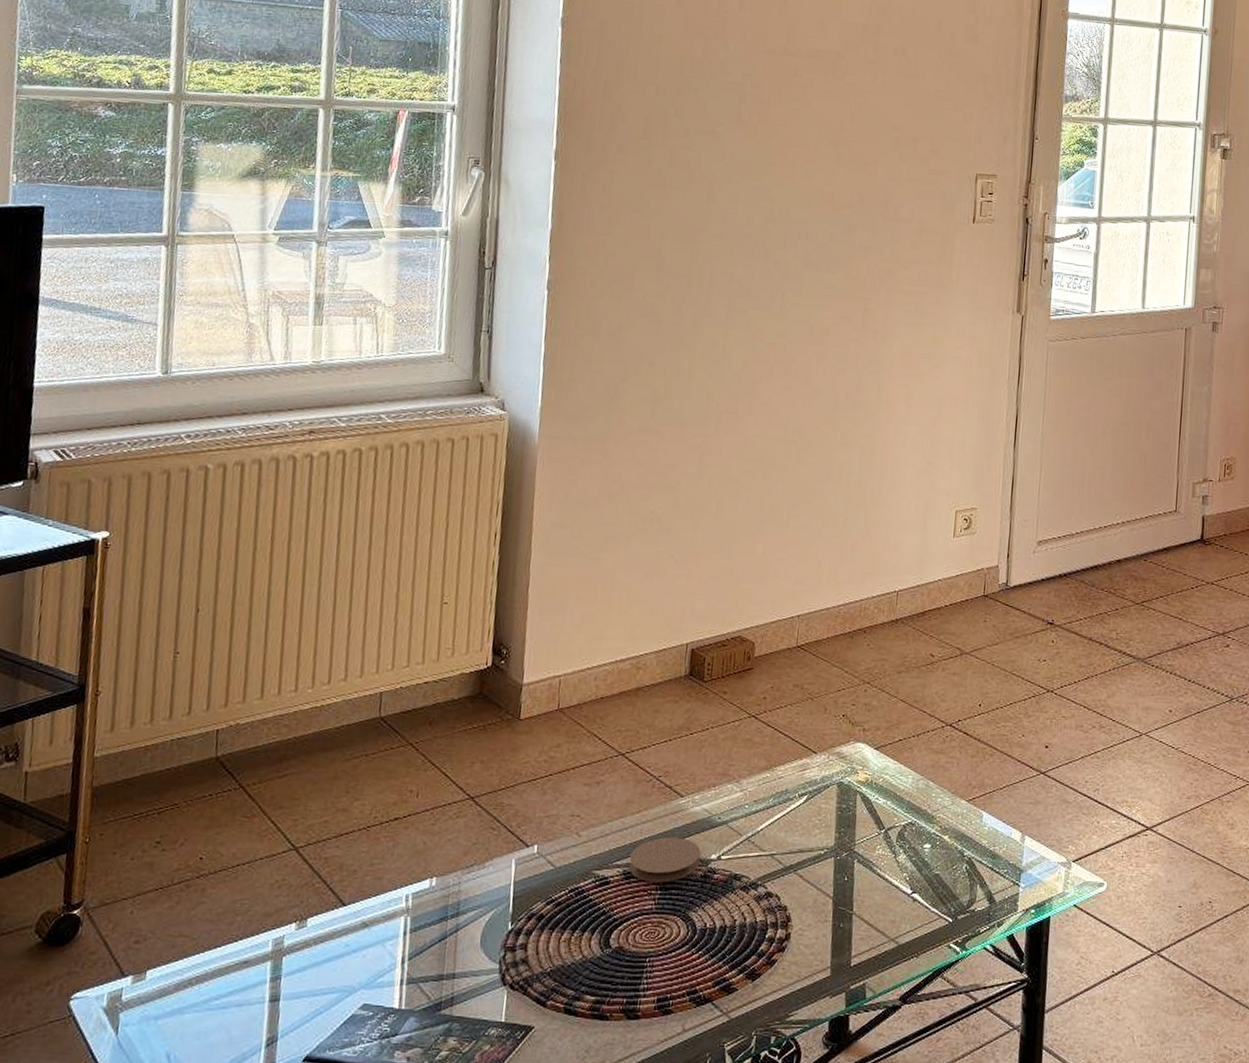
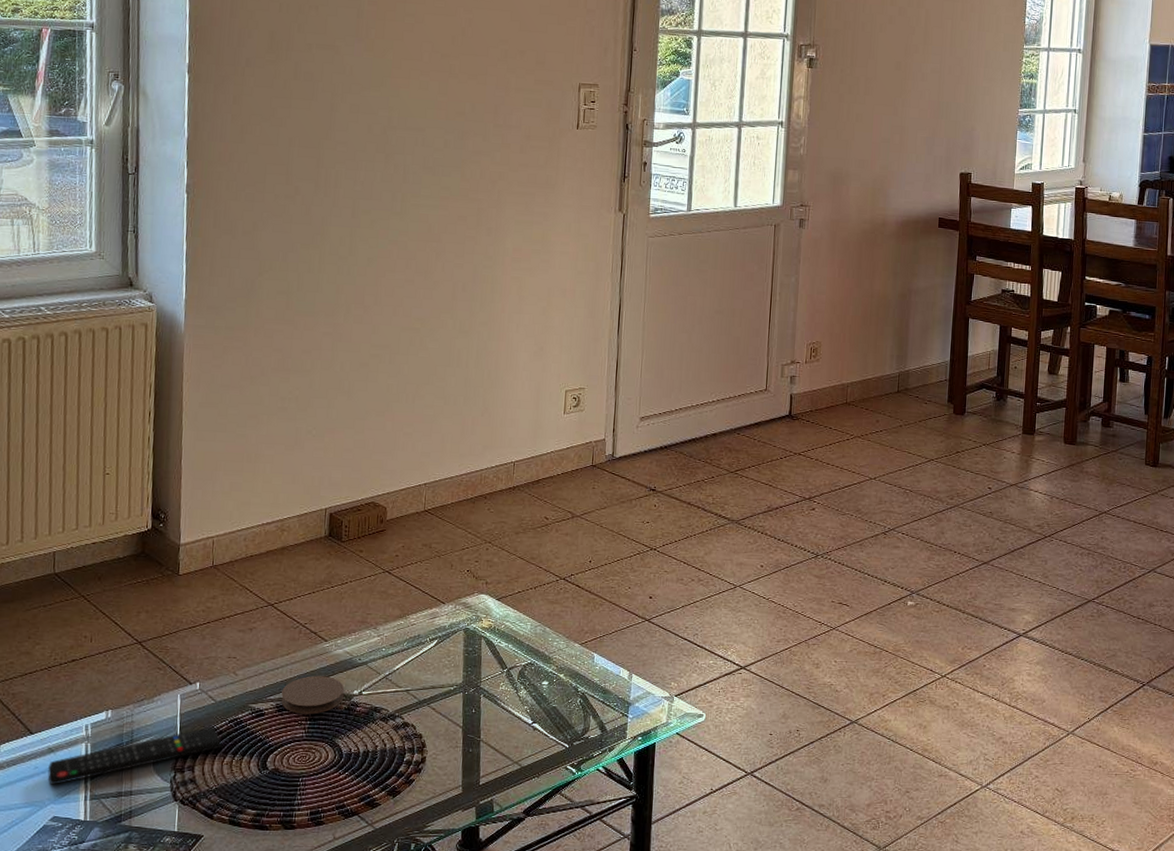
remote control: none [359,897,561,966] -> present [47,726,223,785]

